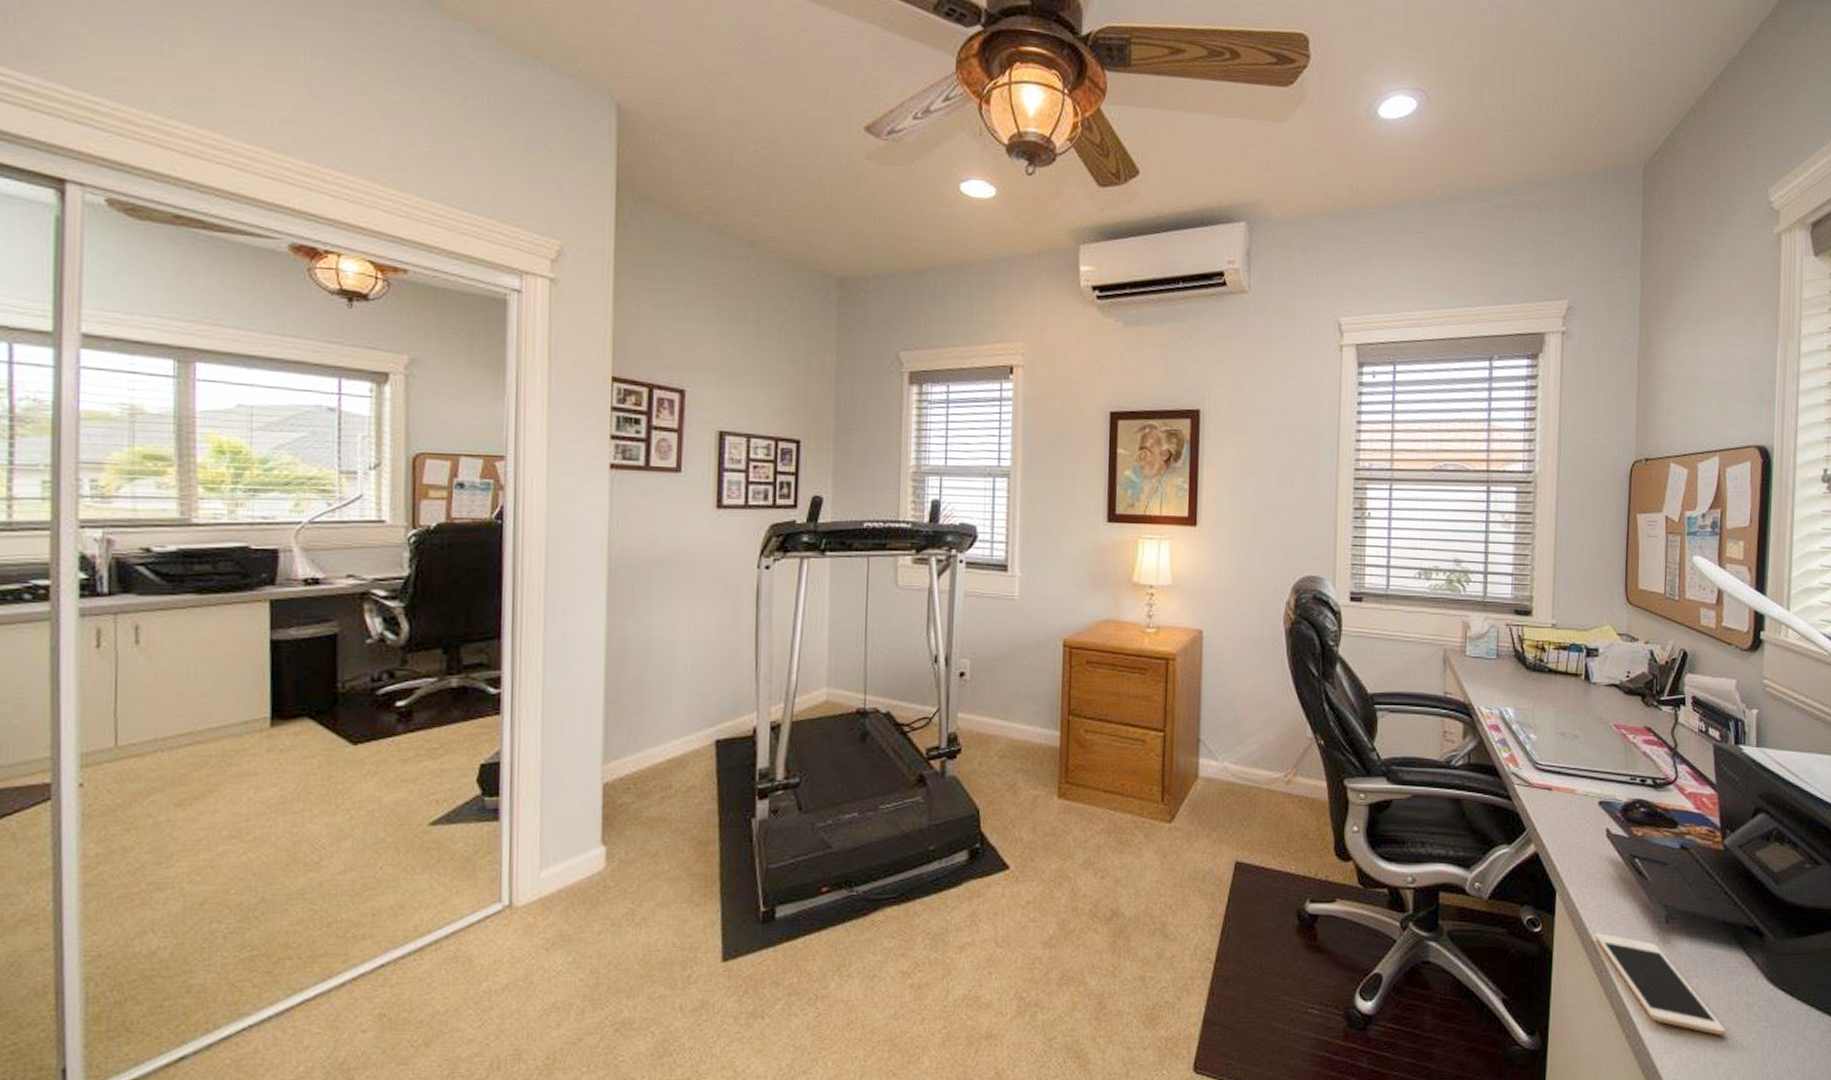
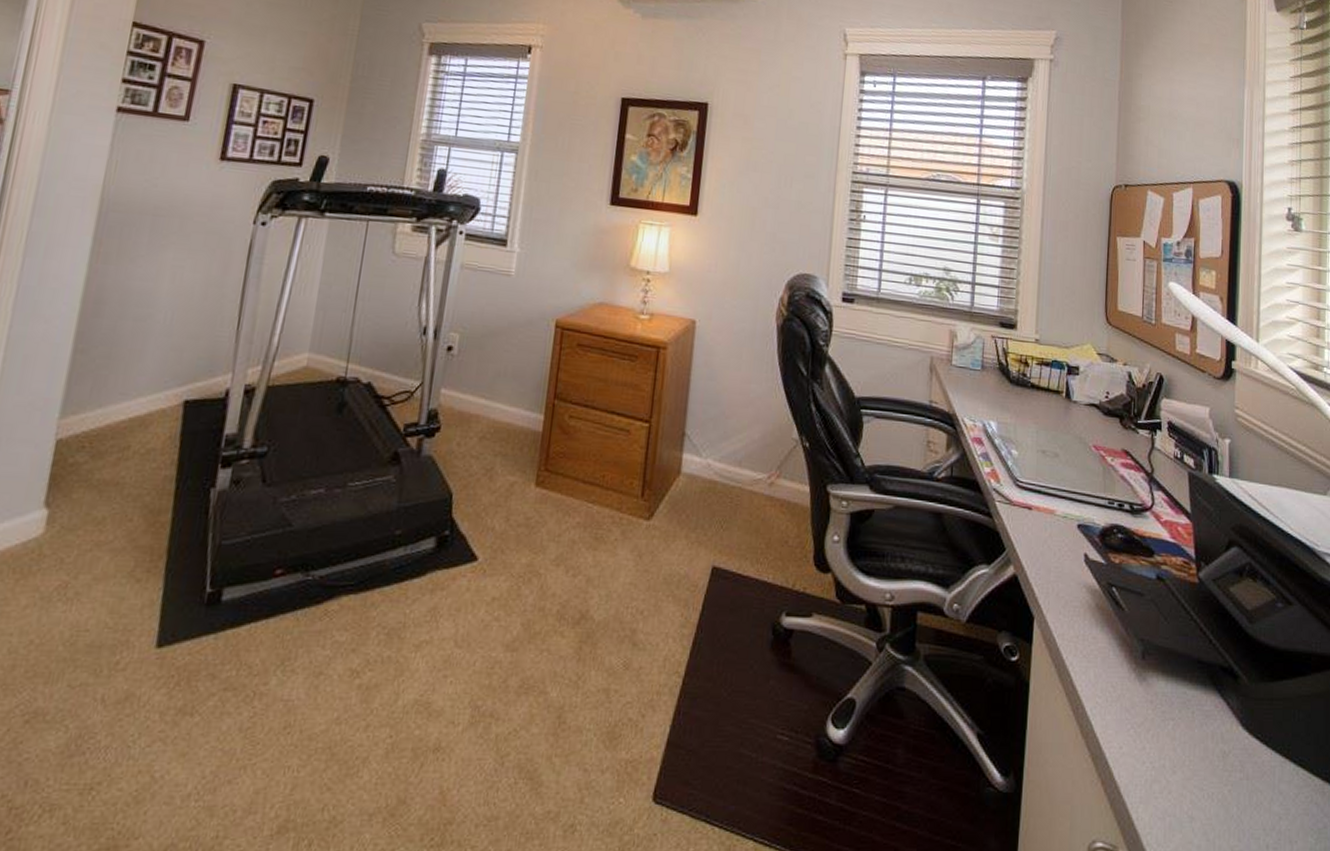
cell phone: present [1595,933,1727,1036] -> none [1072,666,1202,786]

